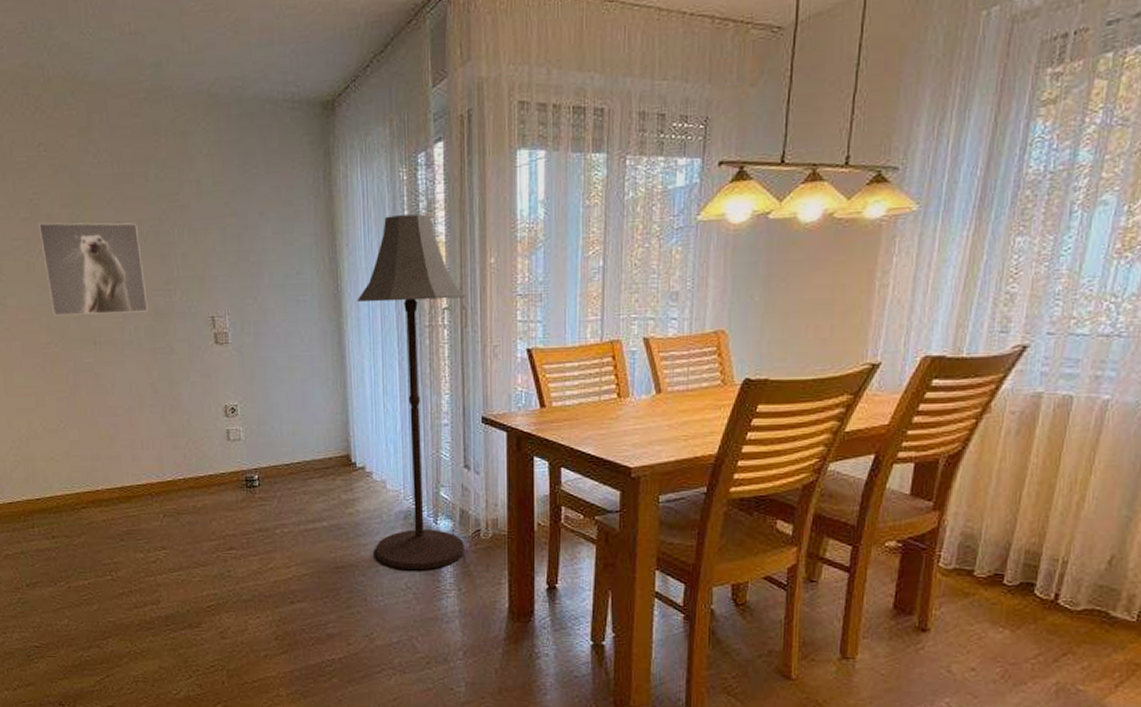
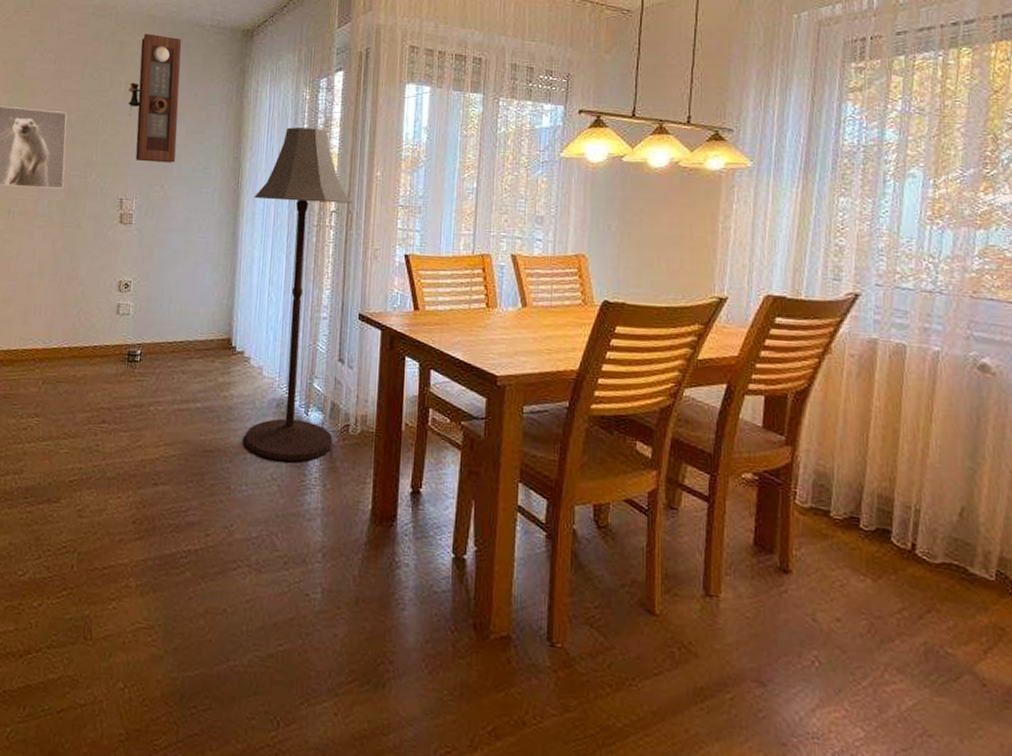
pendulum clock: none [201,117,266,273] -> present [128,33,182,163]

